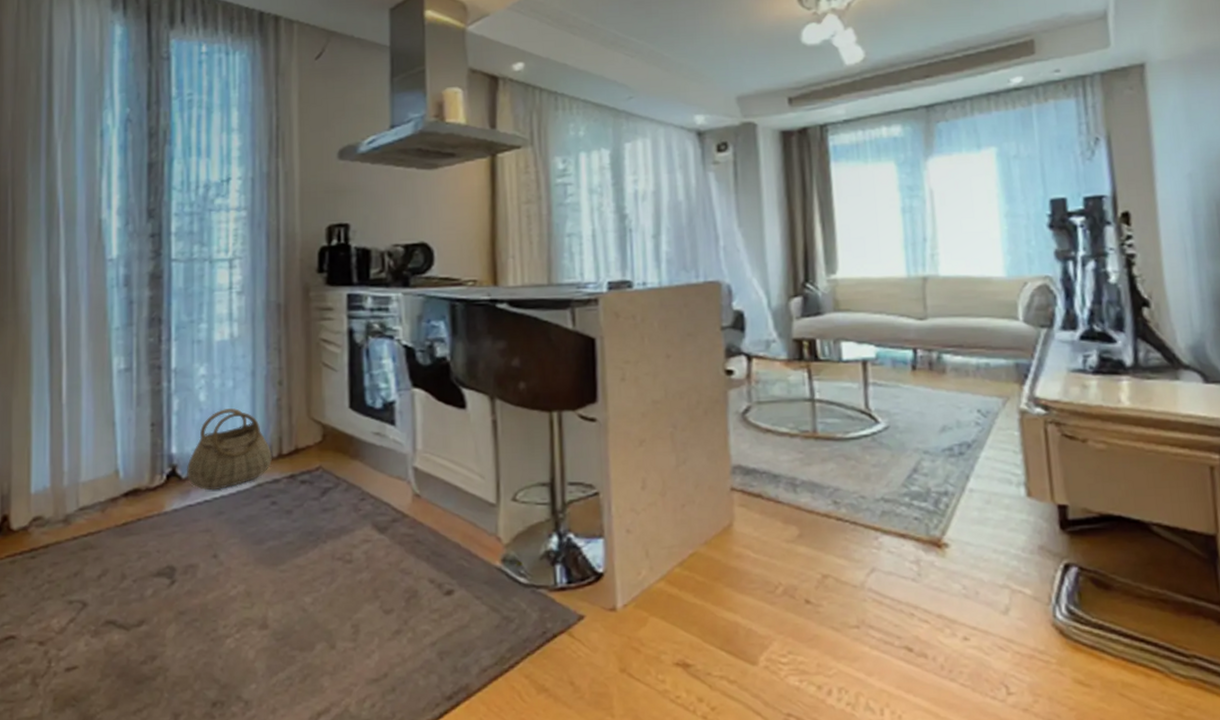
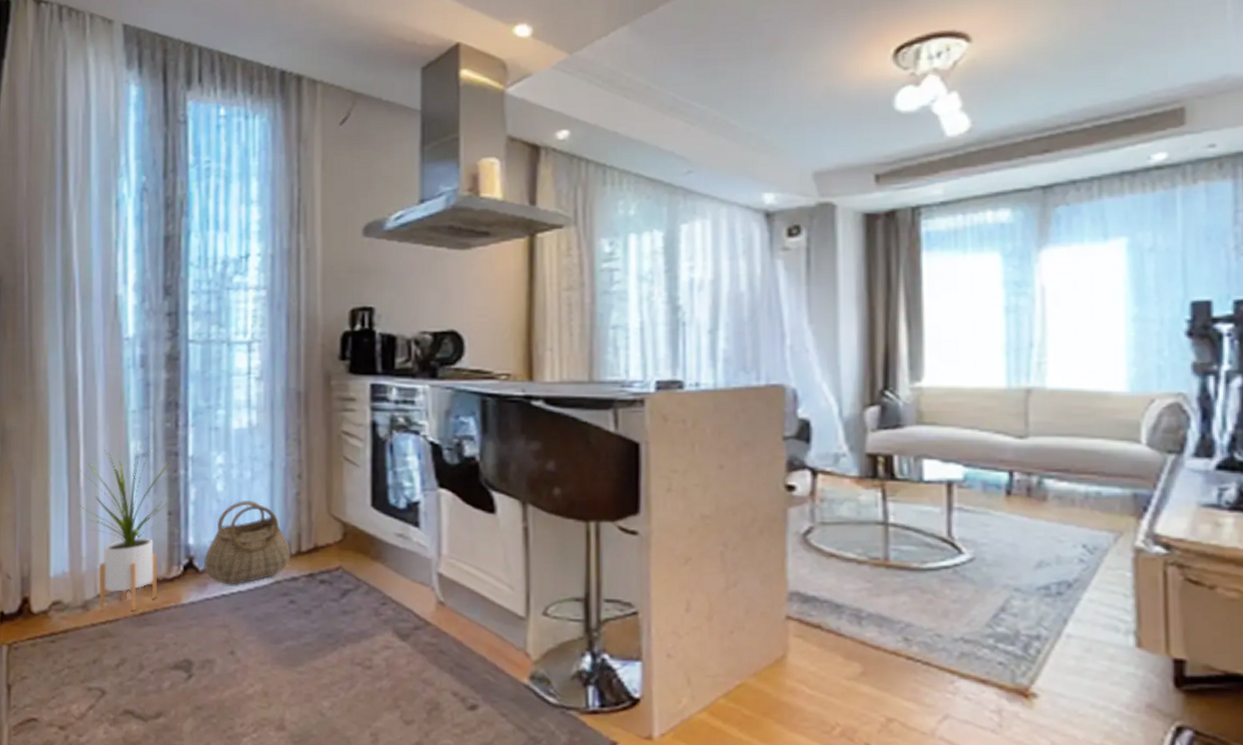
house plant: none [59,361,160,524] -> present [77,446,177,612]

